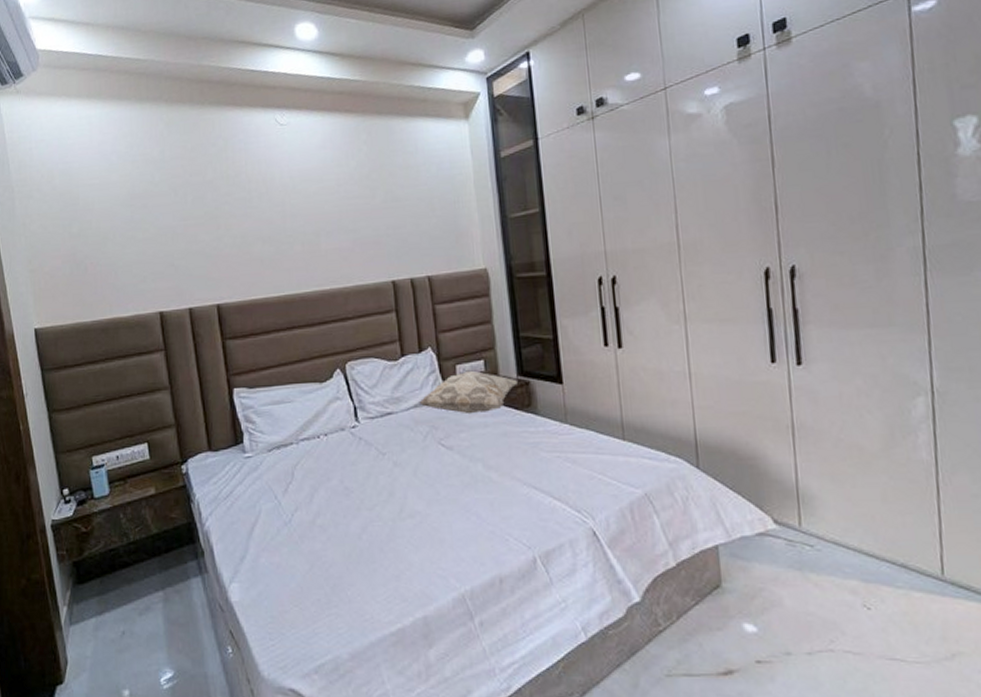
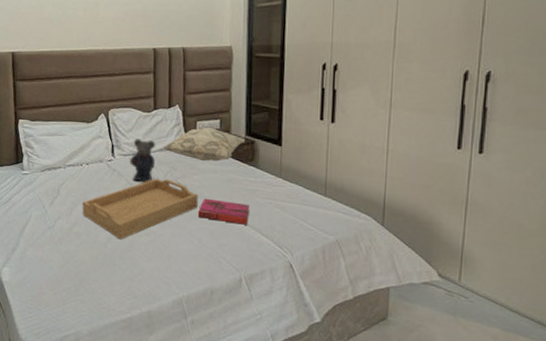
serving tray: none [324,442,470,528] -> present [82,178,198,240]
bear: none [378,395,410,450] -> present [130,139,156,182]
hardback book: none [470,460,535,489] -> present [197,198,249,225]

